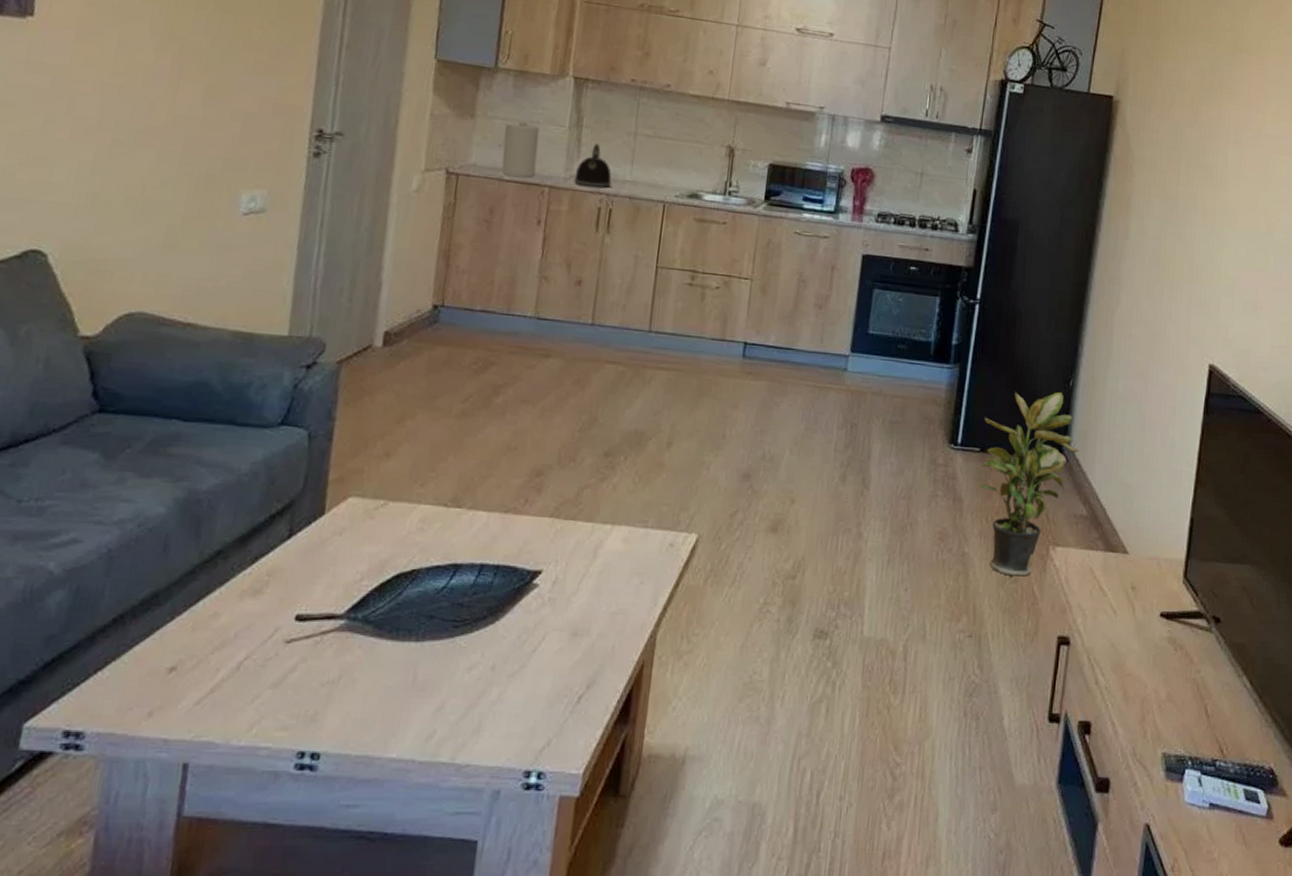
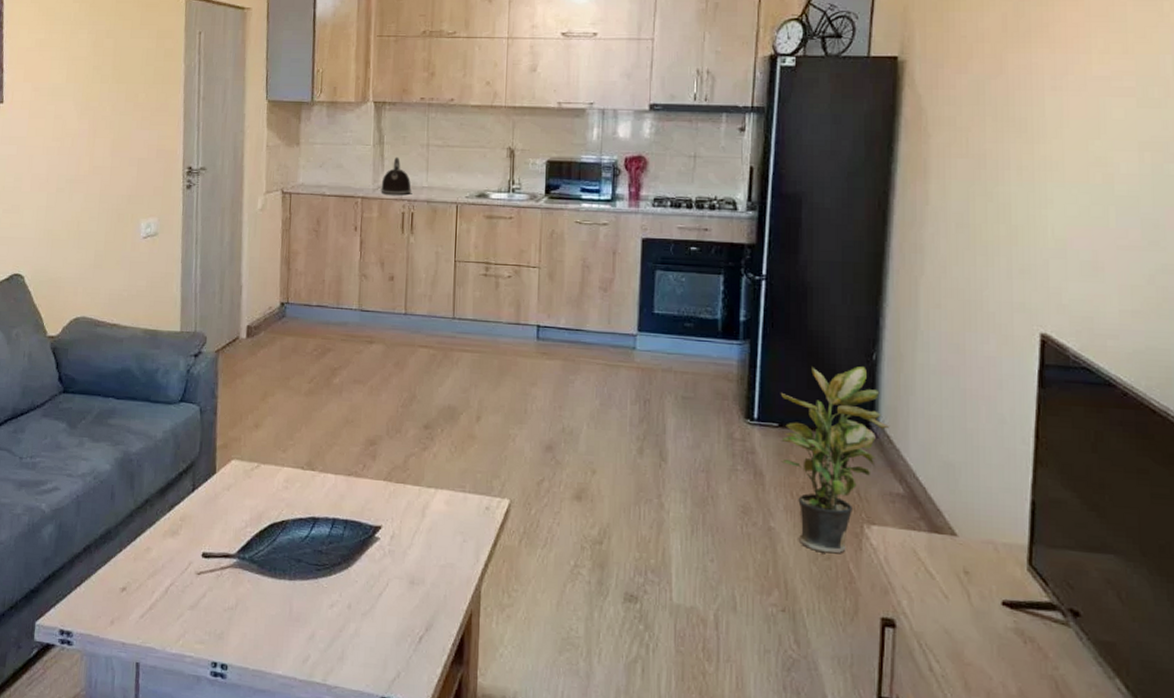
paper towel holder: present [501,121,540,179] -> none [323,144,350,192]

